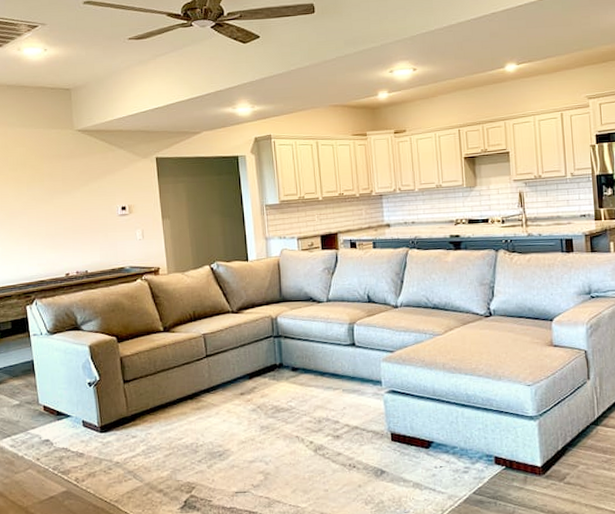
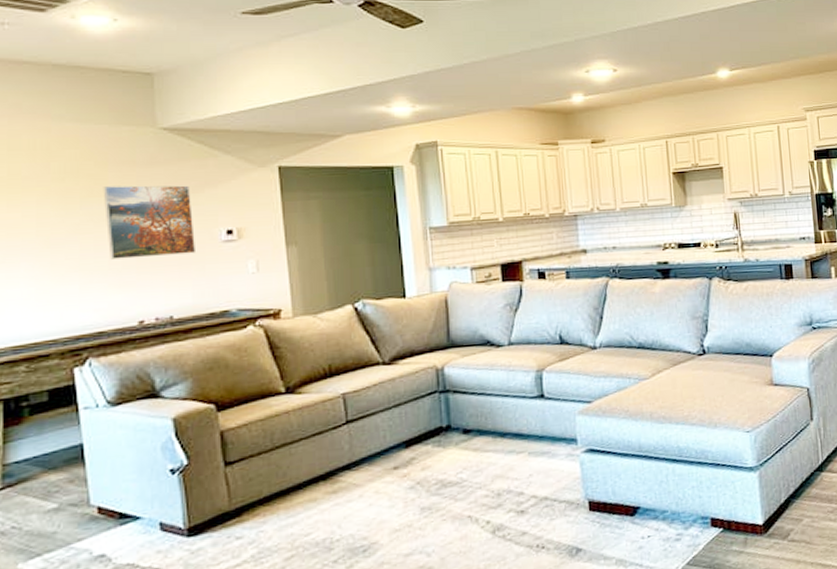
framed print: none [41,173,102,228] -> present [103,185,197,260]

